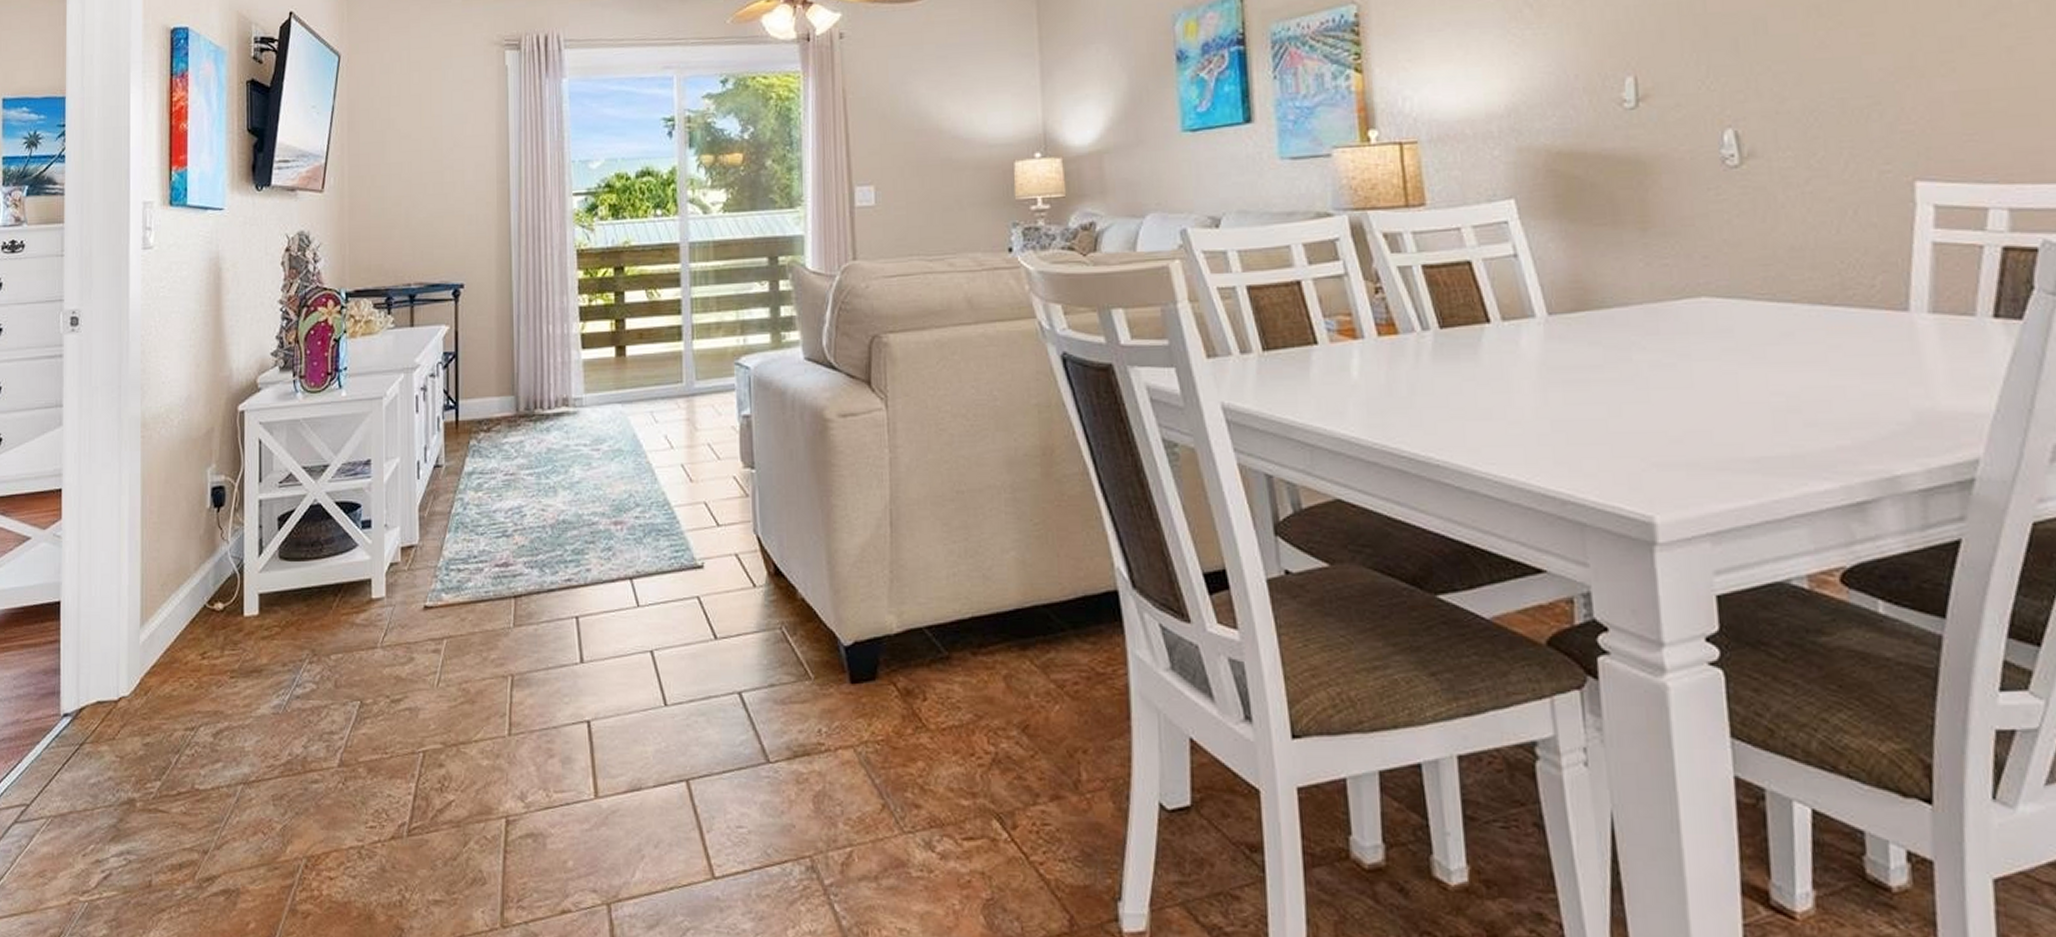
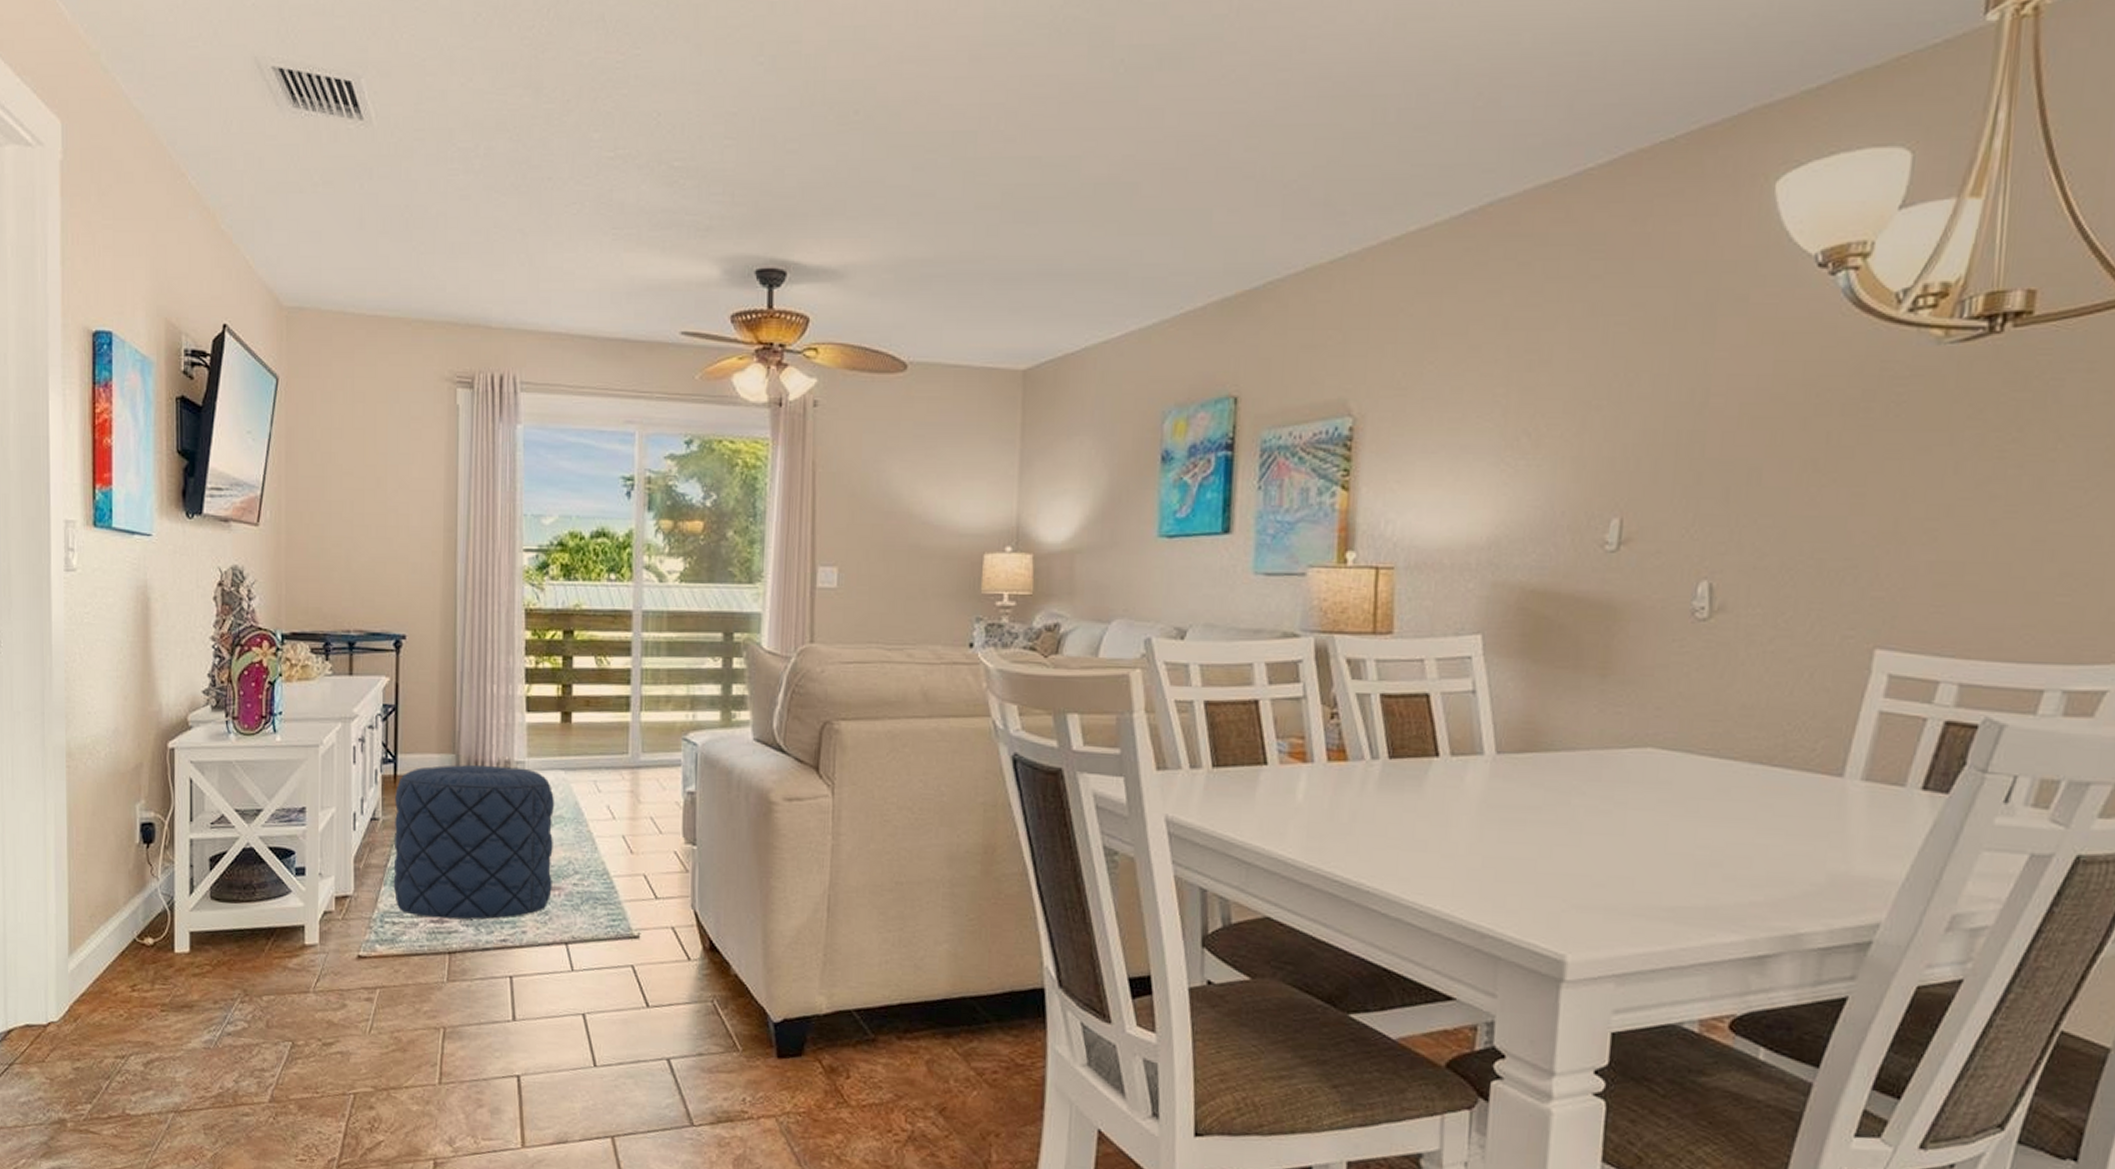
pouf: none [457,404,614,562] -> present [393,764,554,920]

